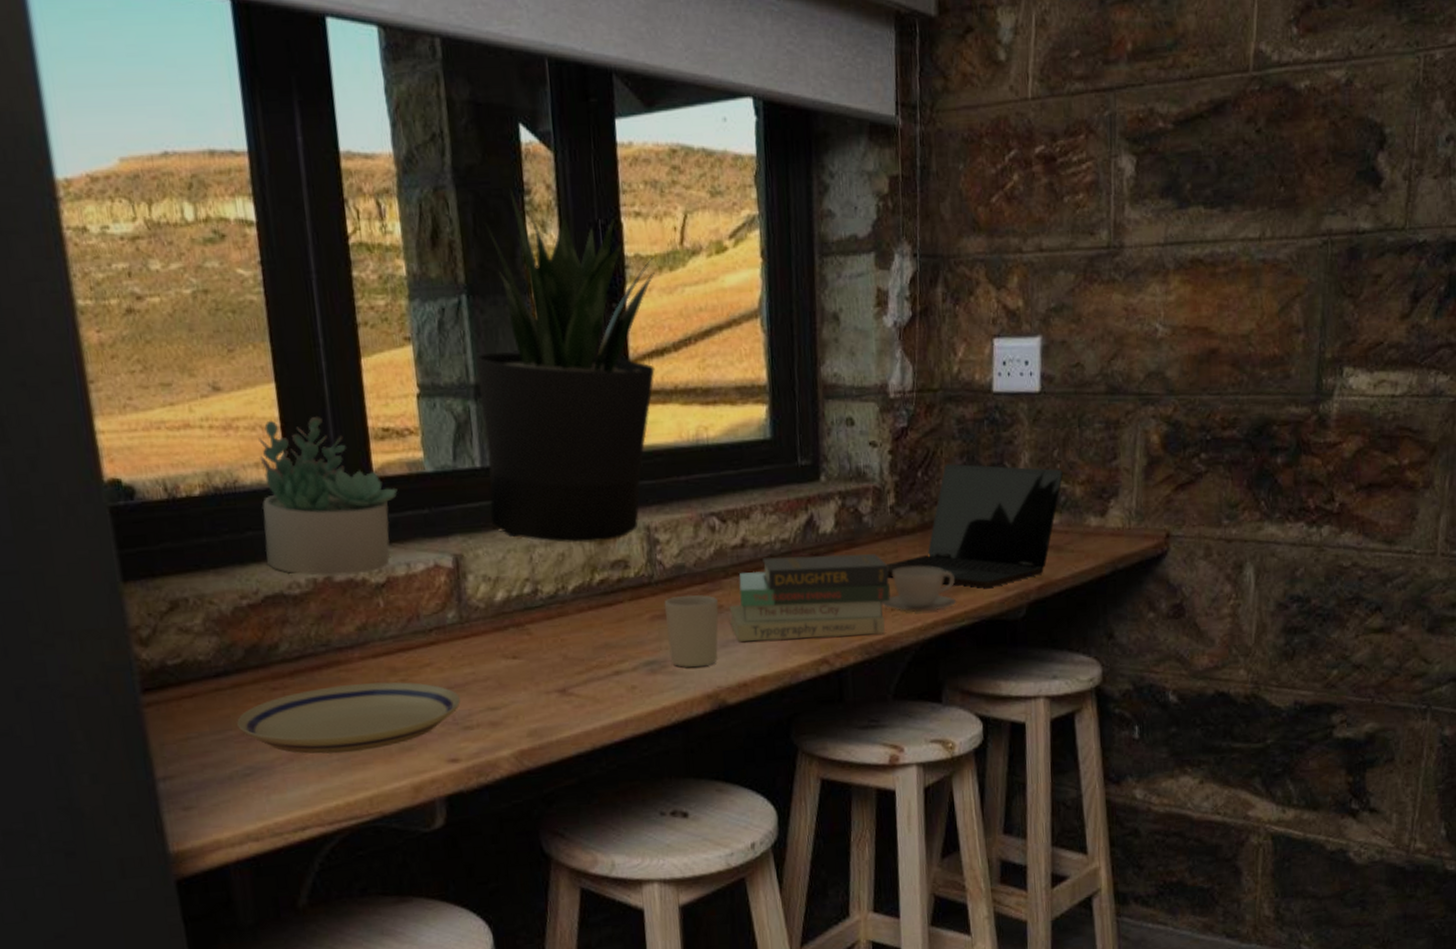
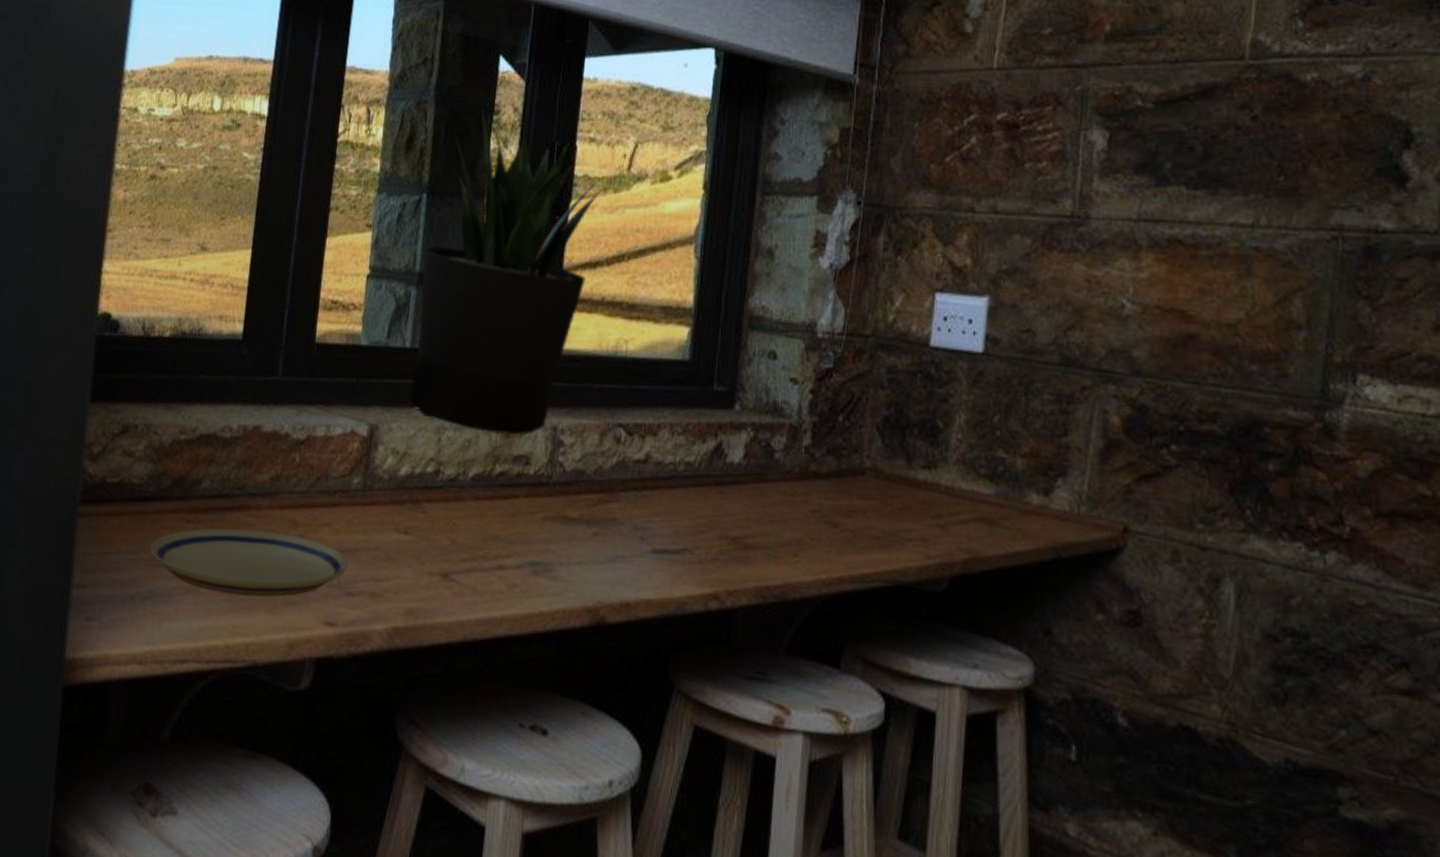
succulent plant: present [258,417,398,576] -> none [208,280,333,429]
mug: present [664,595,719,668] -> none [555,501,613,578]
books: present [729,553,891,642] -> none [620,477,796,580]
teacup: present [881,566,957,612] -> none [784,512,869,566]
laptop: present [887,464,1064,588] -> none [794,412,1004,552]

